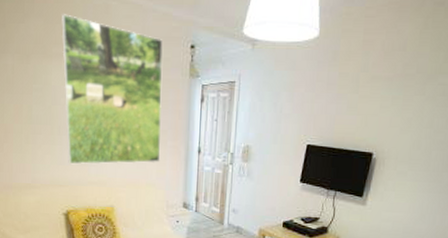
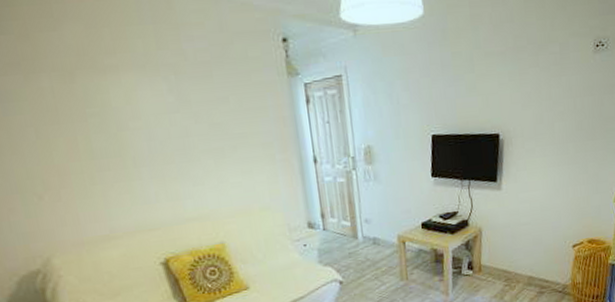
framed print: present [62,14,163,165] -> none [108,14,271,202]

